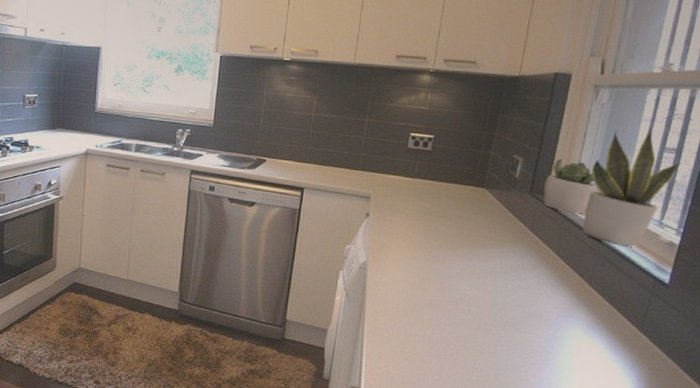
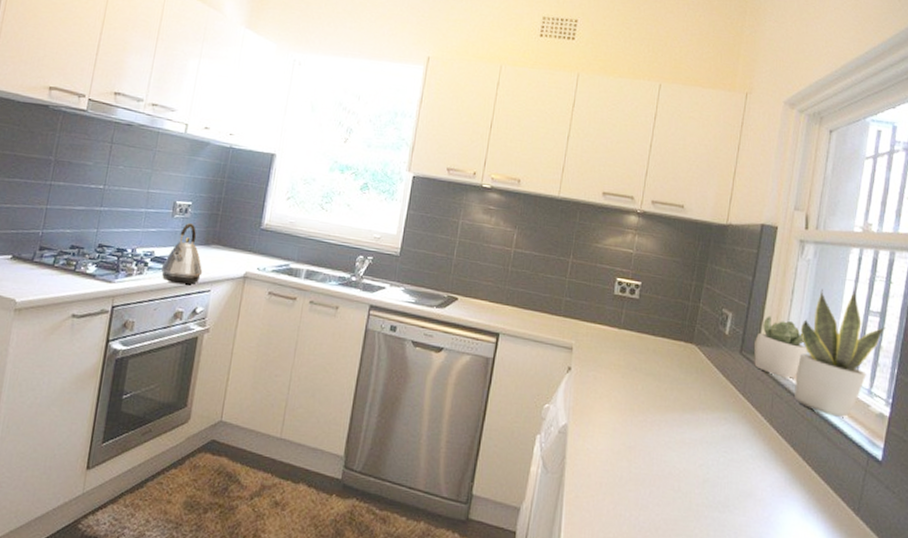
kettle: none [21,112,53,163] -> present [162,223,203,285]

